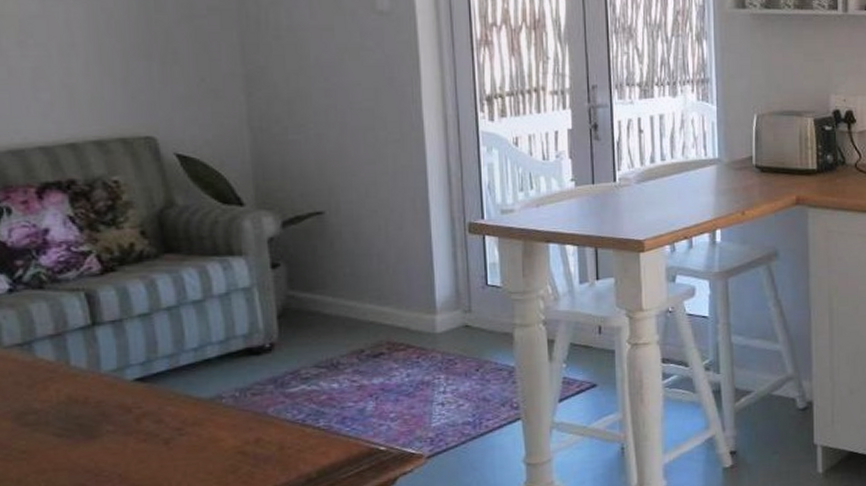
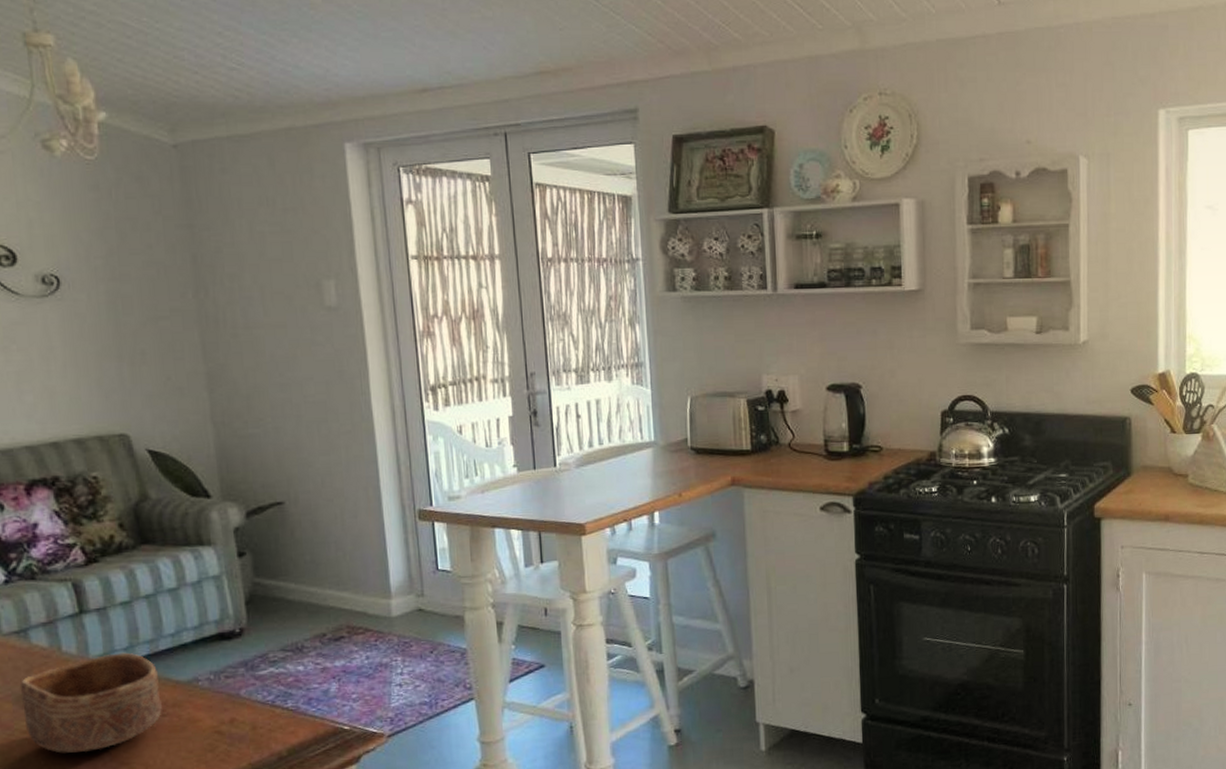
bowl: none [20,367,180,475] -> present [19,652,162,753]

